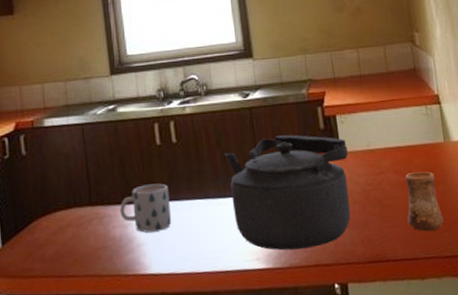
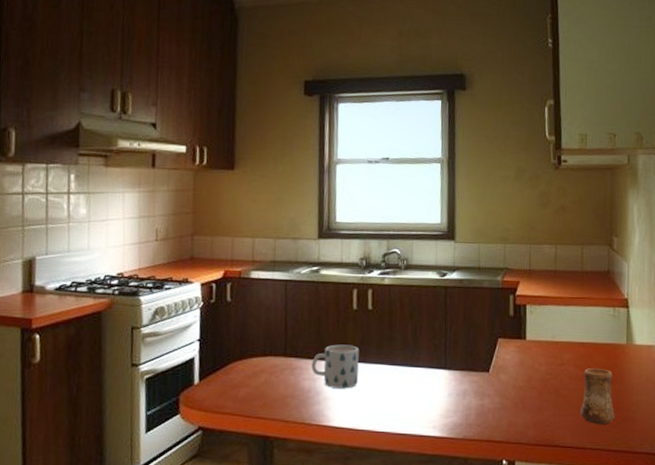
kettle: present [224,134,351,251] -> none [415,316,534,424]

